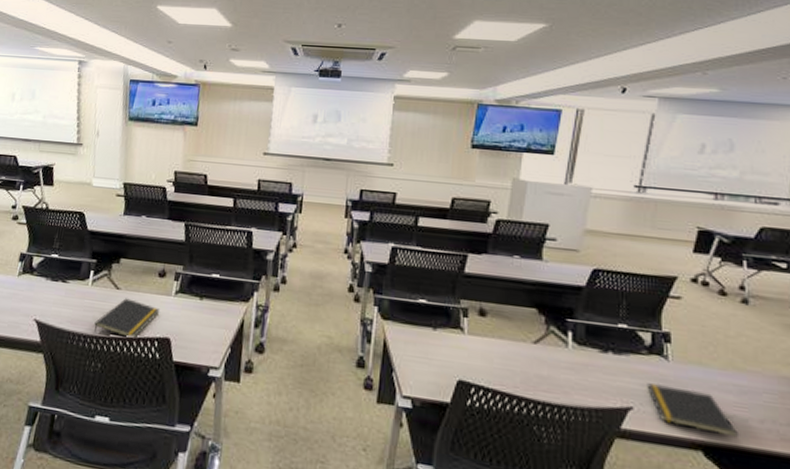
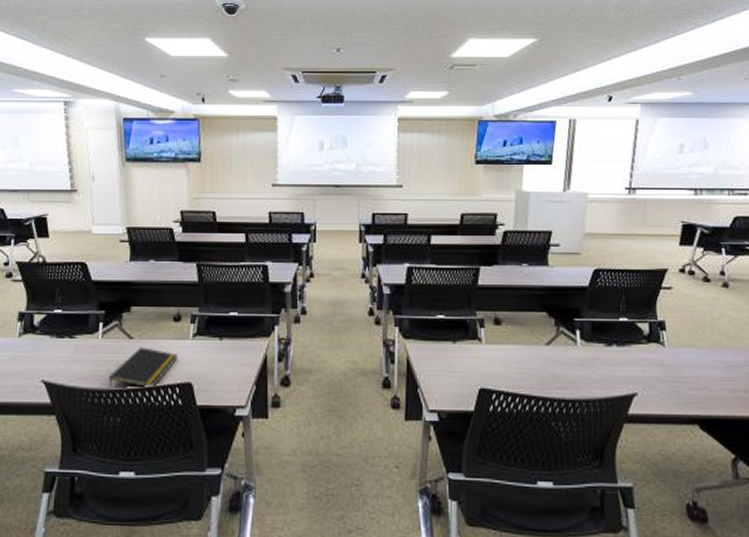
notepad: present [647,383,738,438] -> none [647,368,727,409]

